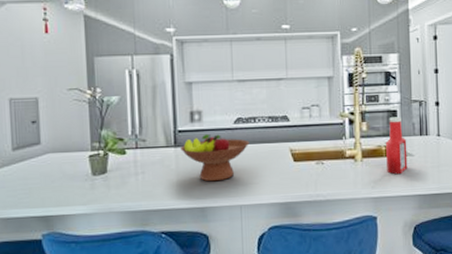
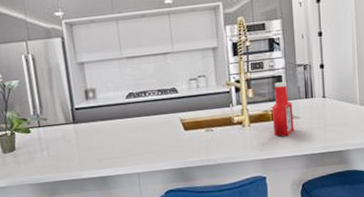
fruit bowl: present [180,133,250,182] -> none [79,109,142,153]

